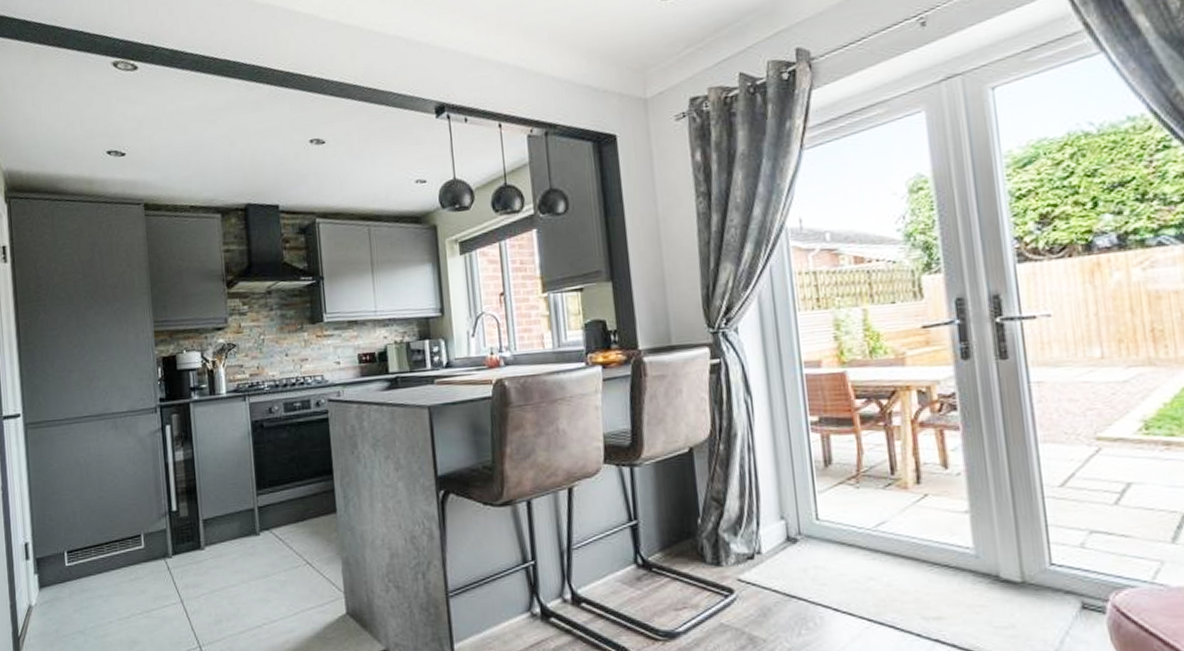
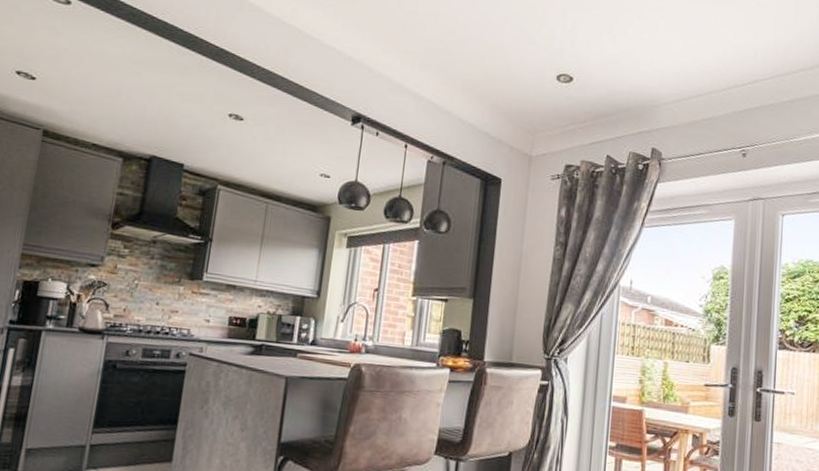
kettle: none [217,359,246,399] -> present [77,297,109,335]

